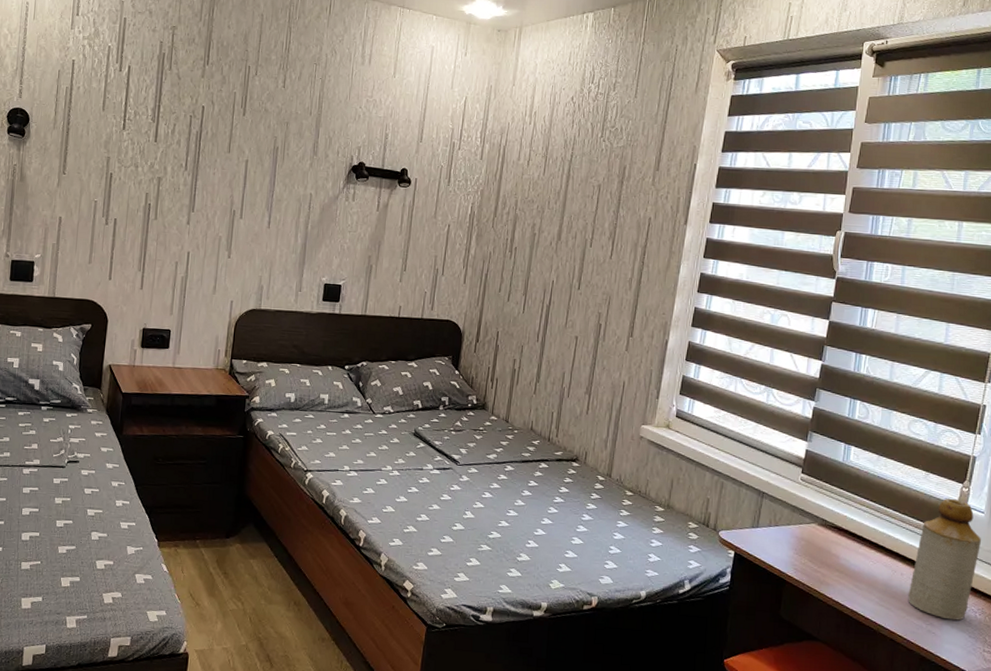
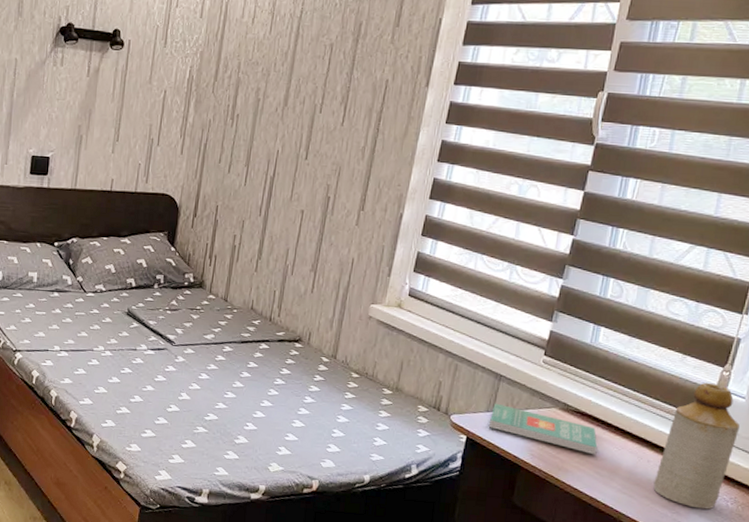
book: none [754,519,855,569] -> present [488,403,598,455]

